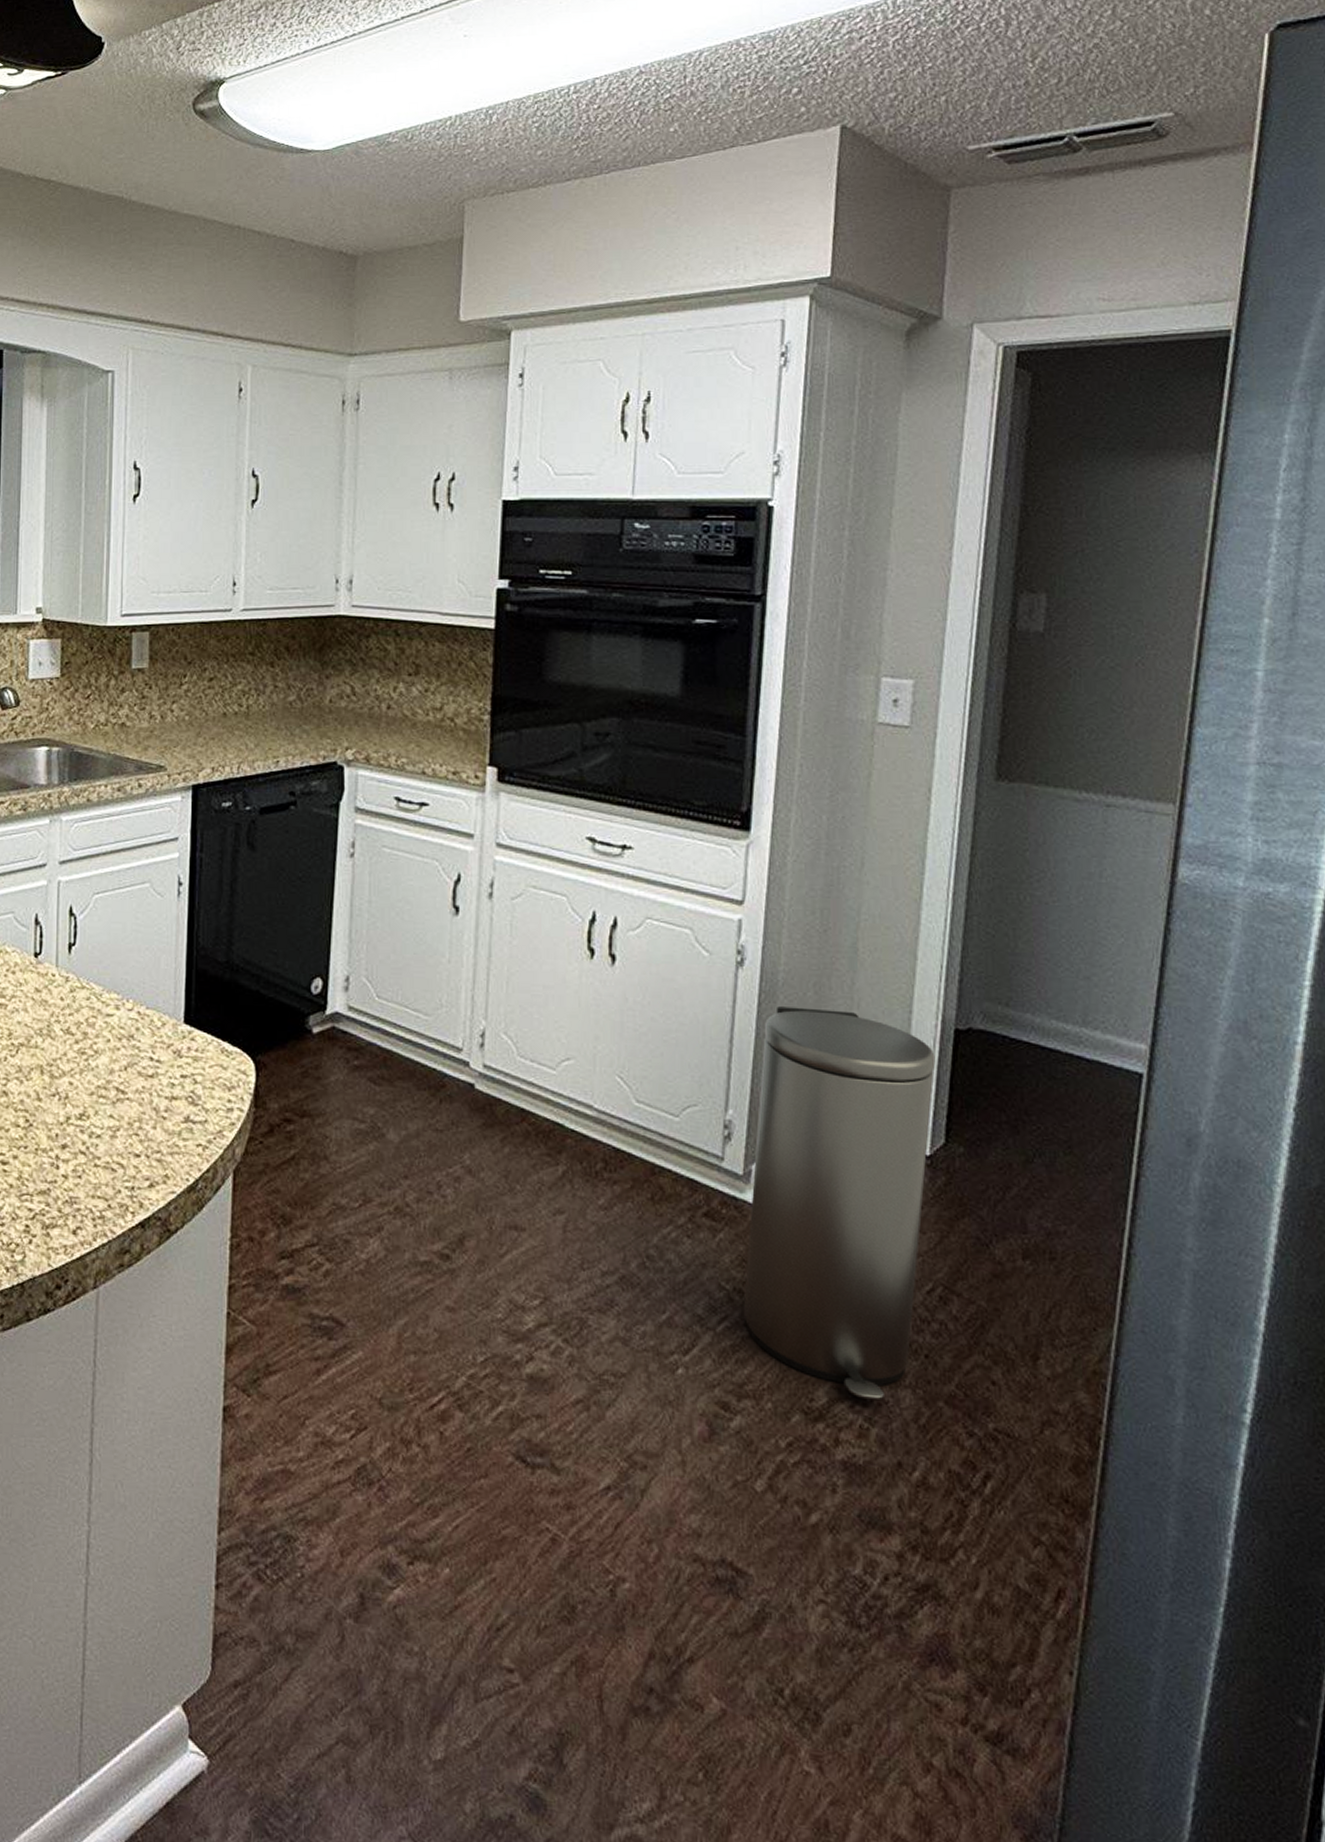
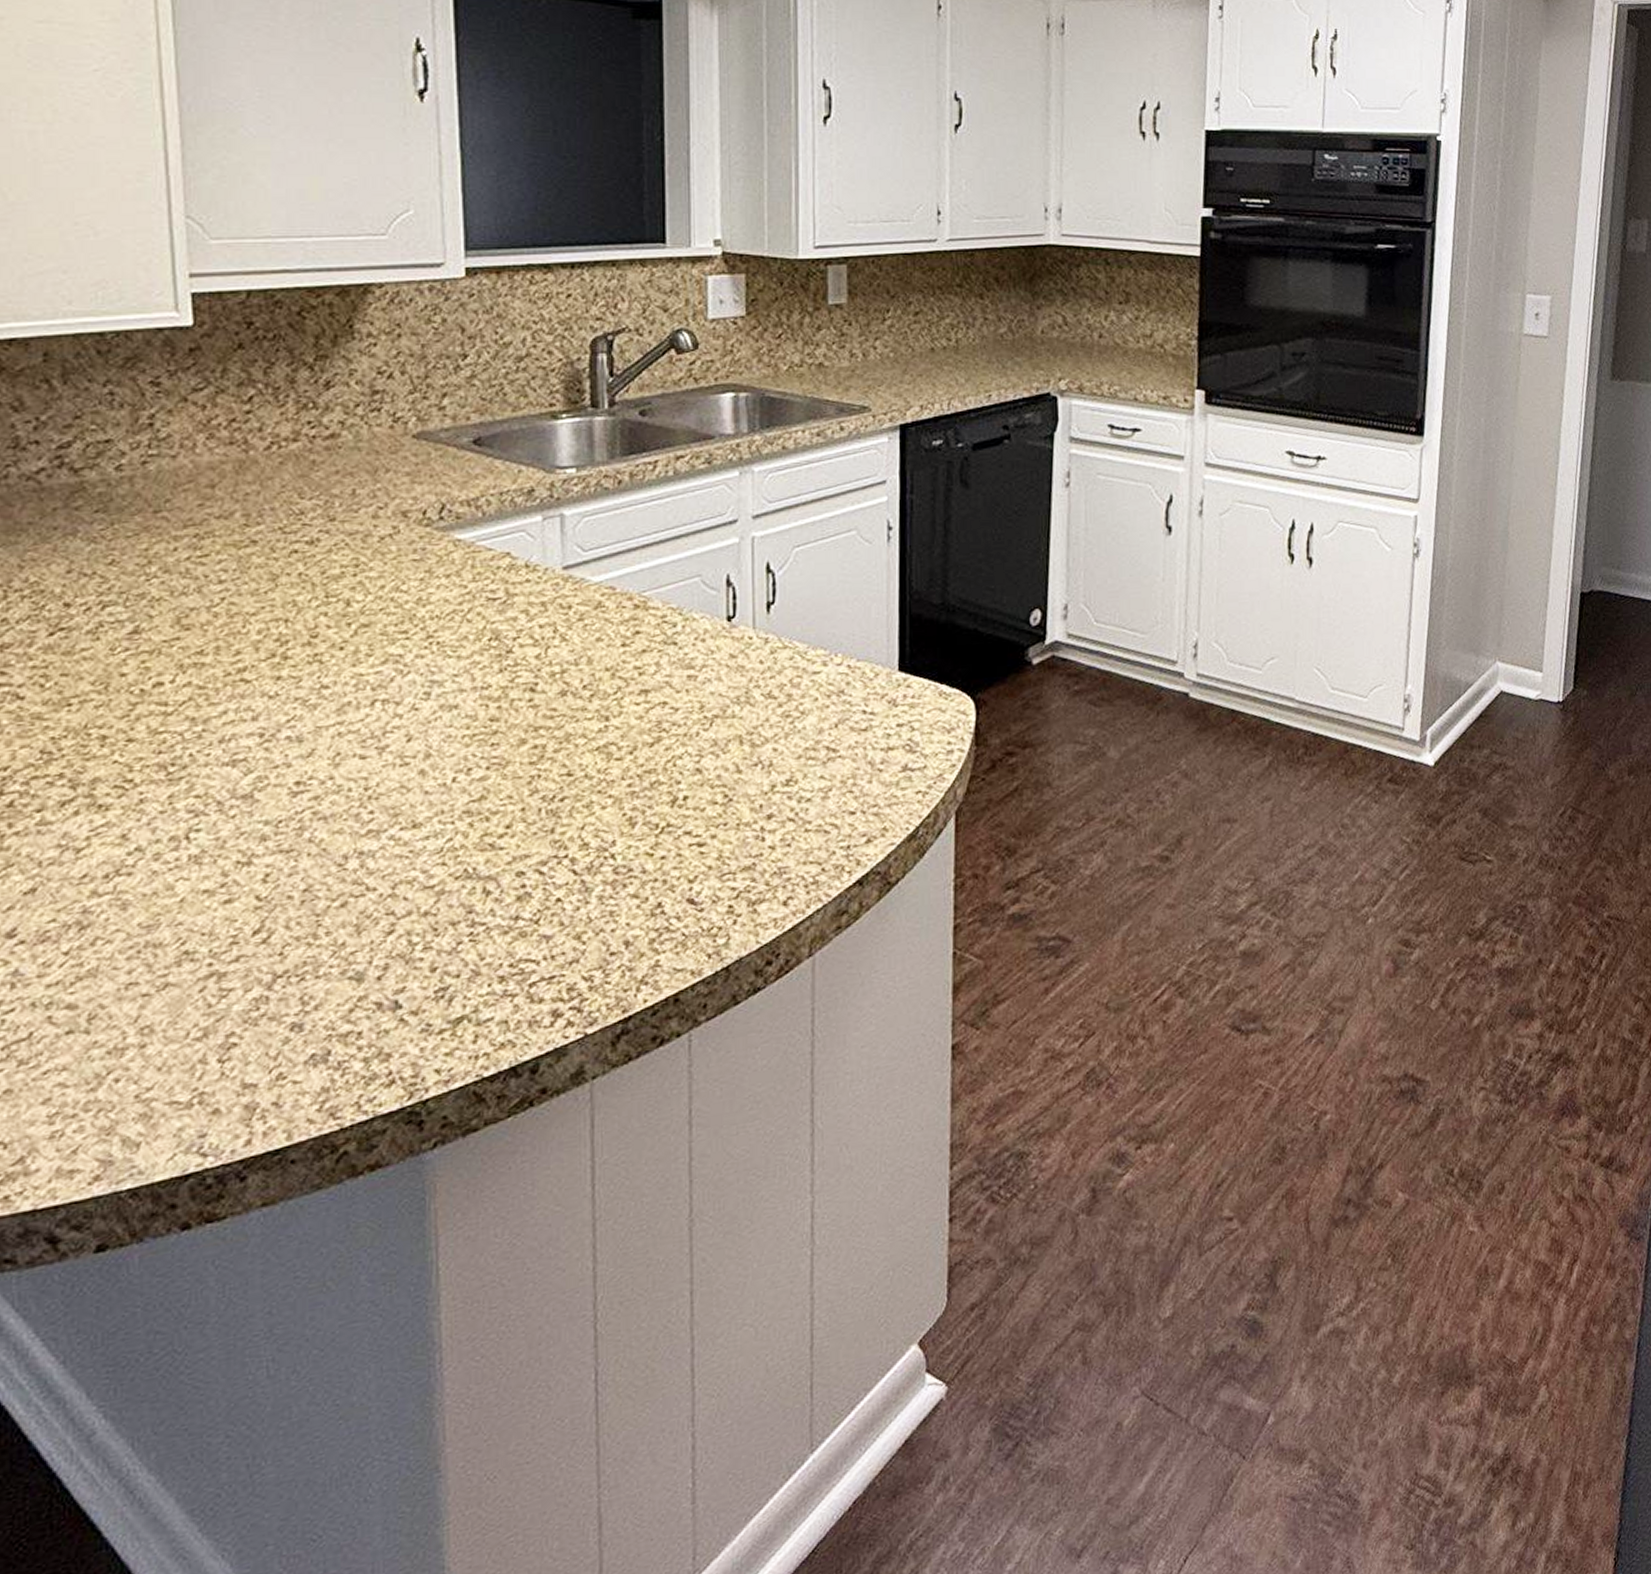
pedal bin: present [743,1006,936,1401] -> none [1420,587,1567,914]

